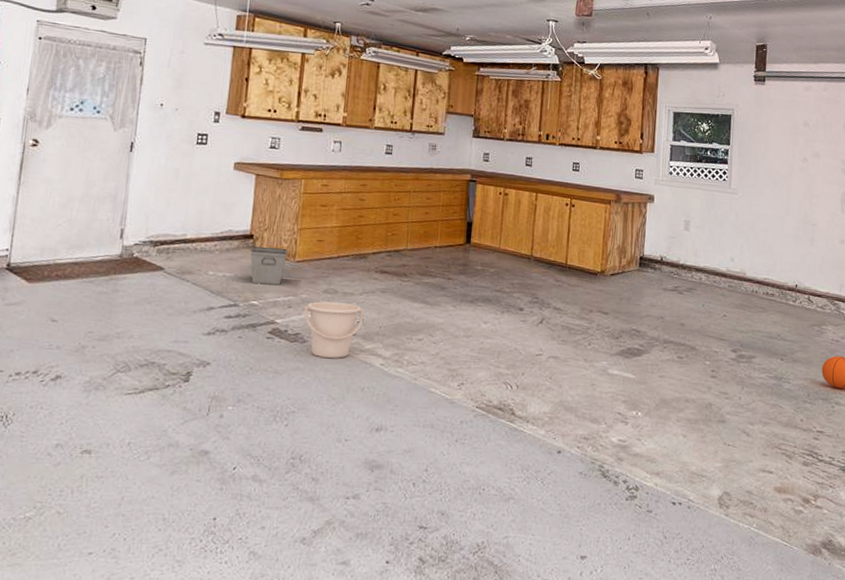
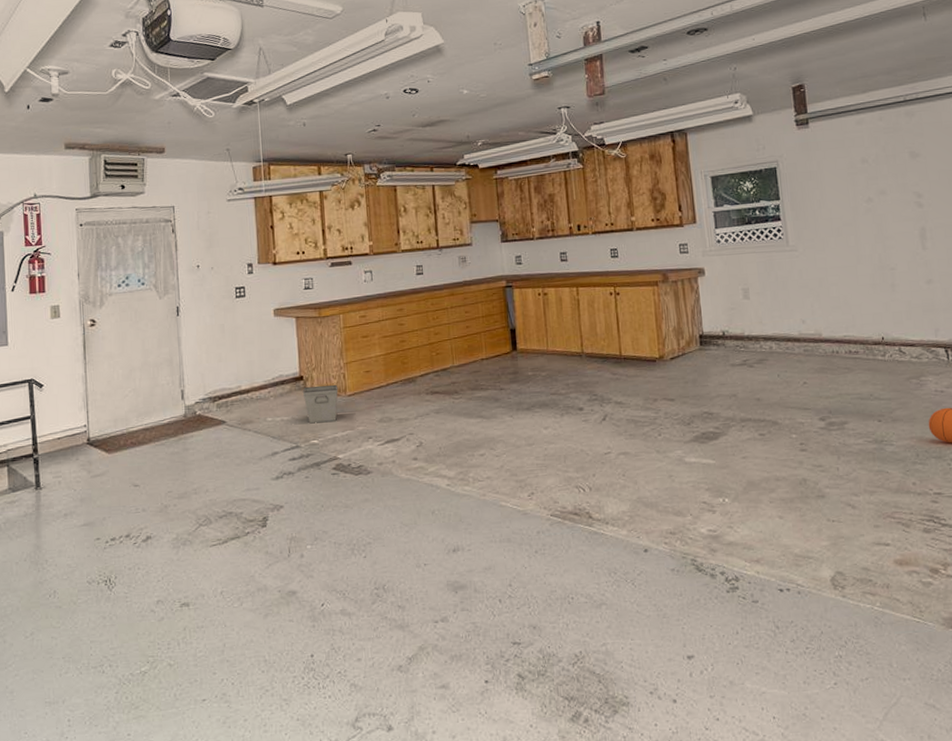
bucket: present [304,301,364,359] -> none [362,429,423,487]

